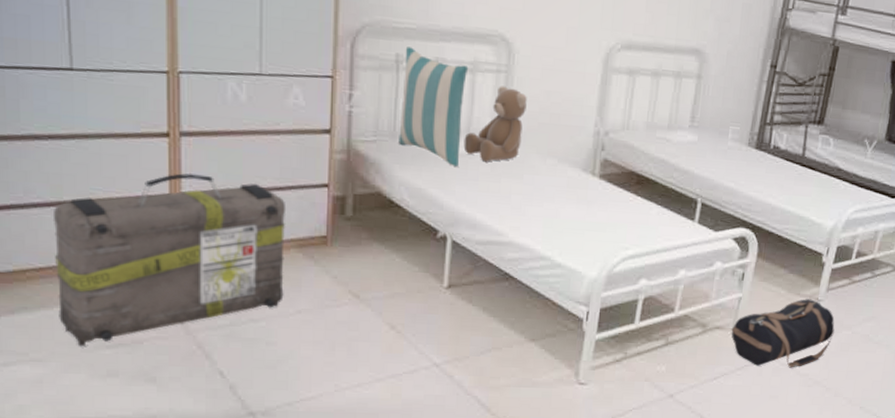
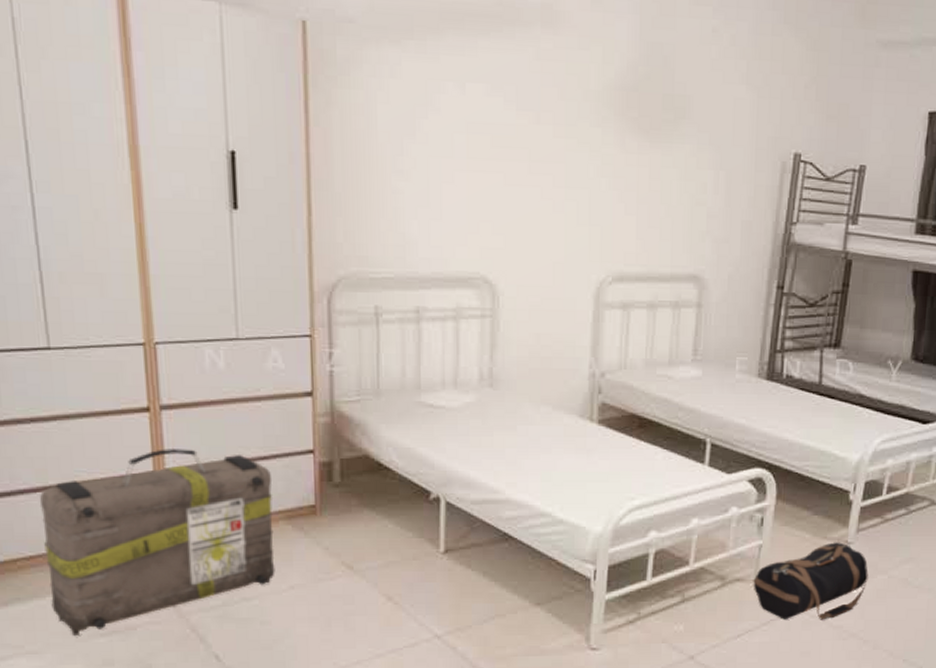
pillow: present [398,47,469,167] -> none [383,298,452,422]
teddy bear: present [463,86,527,162] -> none [451,332,515,415]

